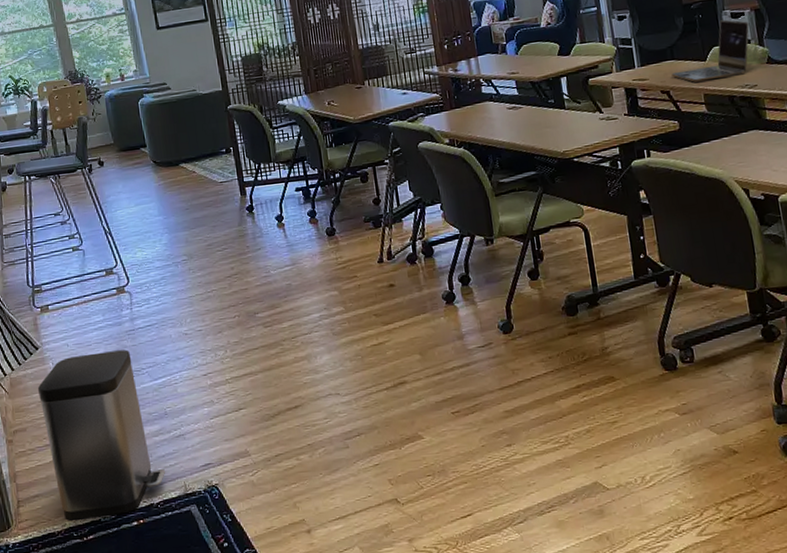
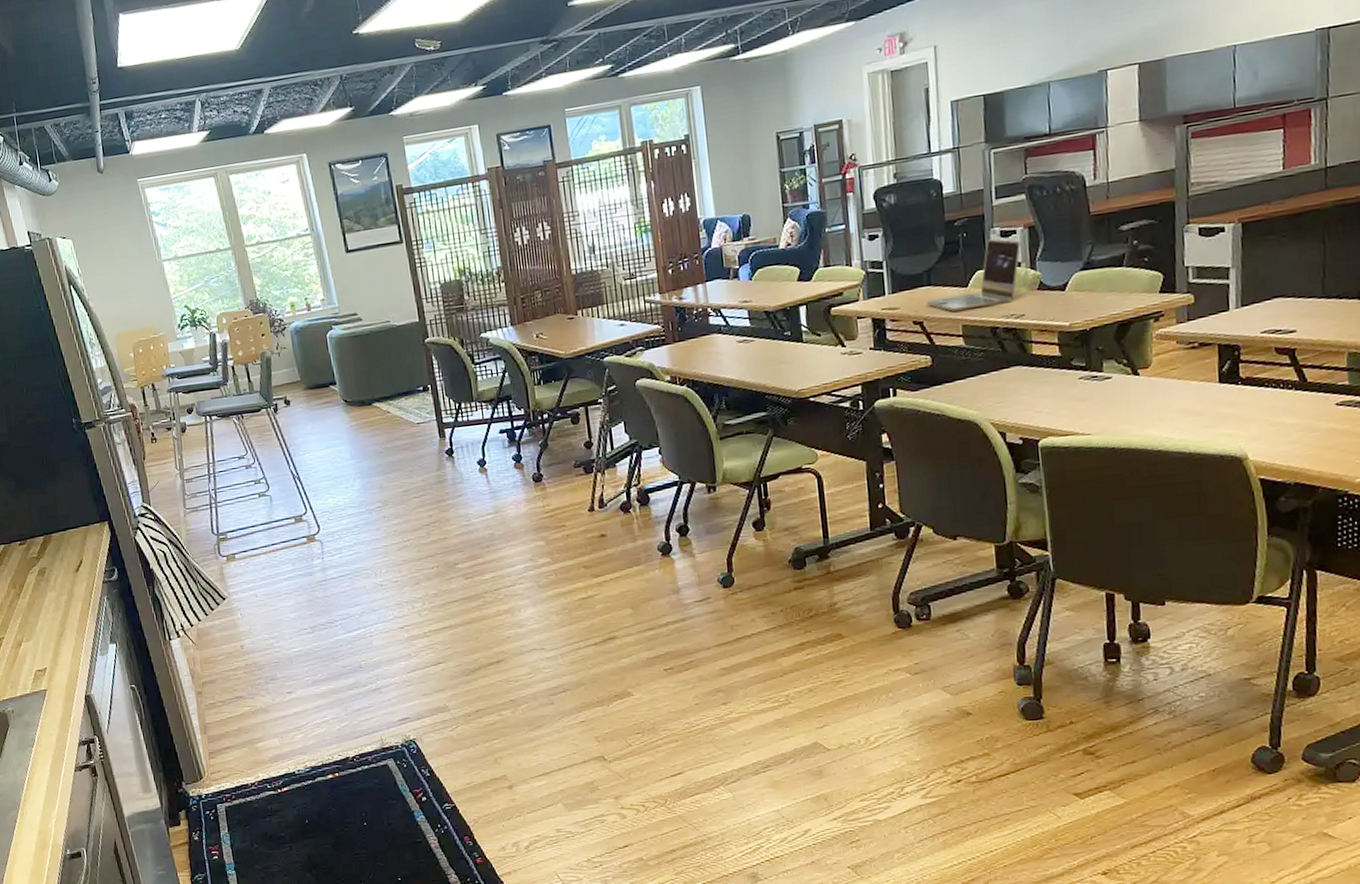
pedal bin: present [37,349,165,521] -> none [225,601,361,773]

